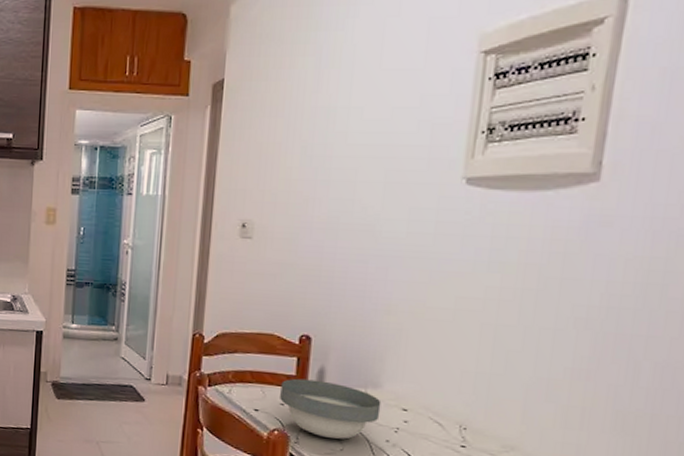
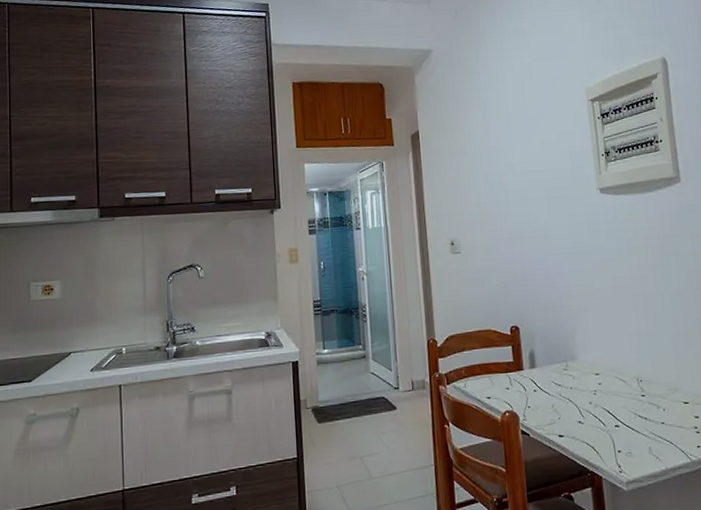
bowl: present [280,378,382,440] -> none [504,362,581,410]

